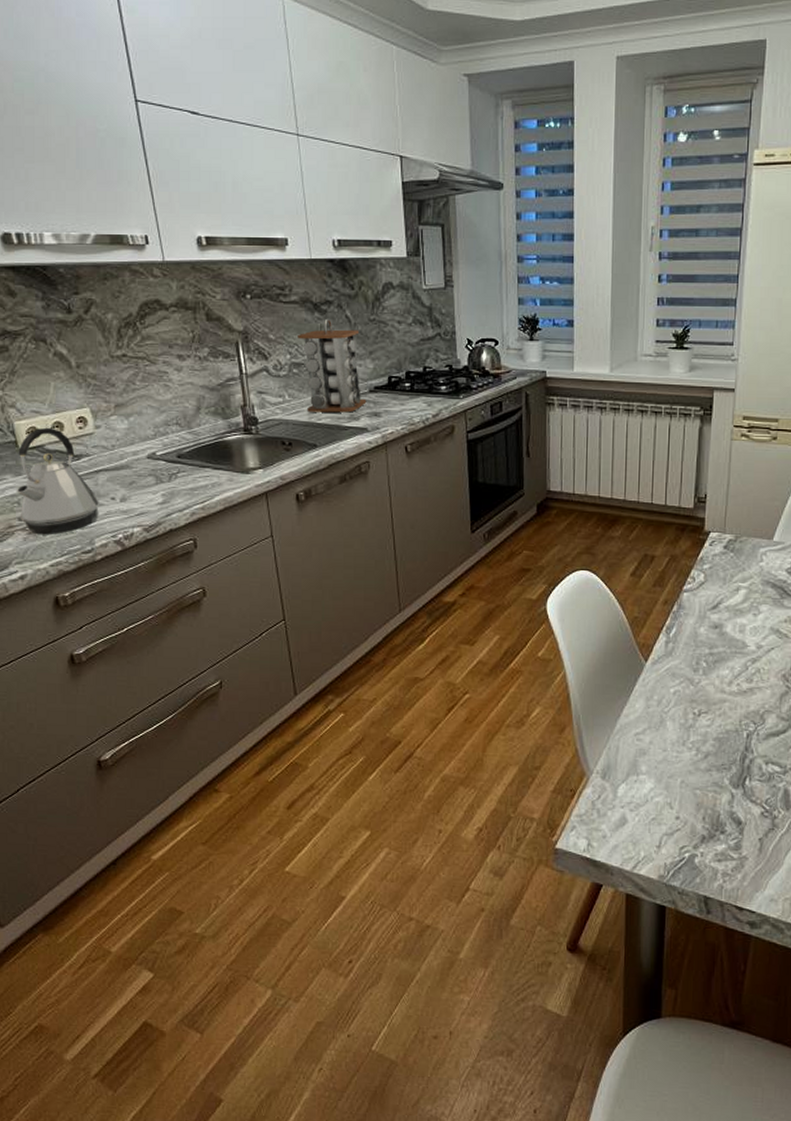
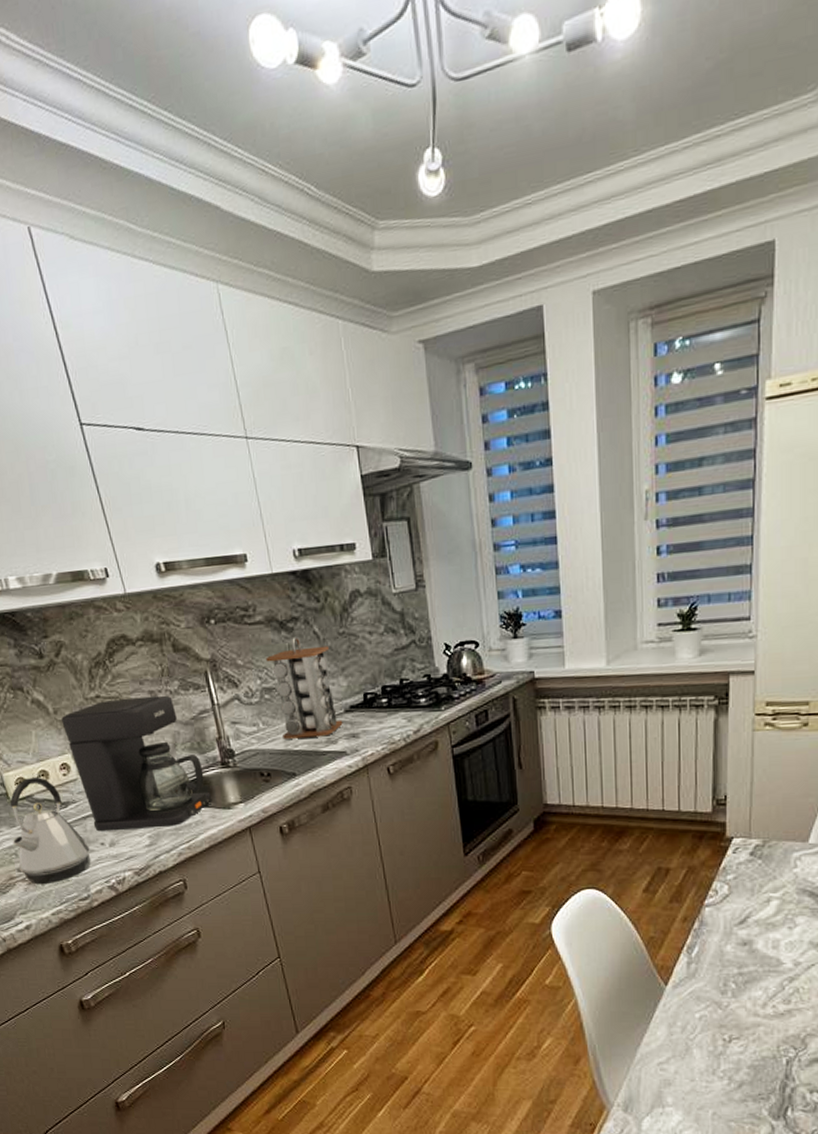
coffee maker: none [84,359,231,487] -> present [61,695,212,832]

